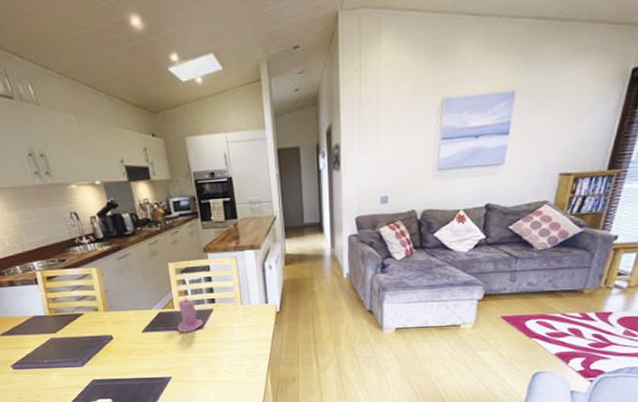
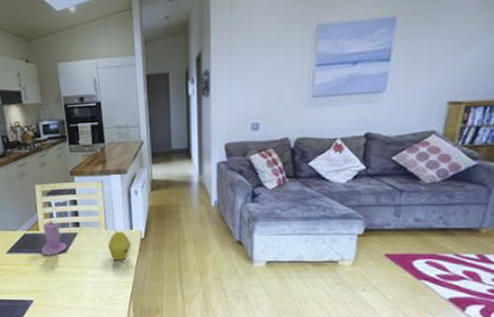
fruit: none [244,305,267,335] -> present [108,231,131,261]

